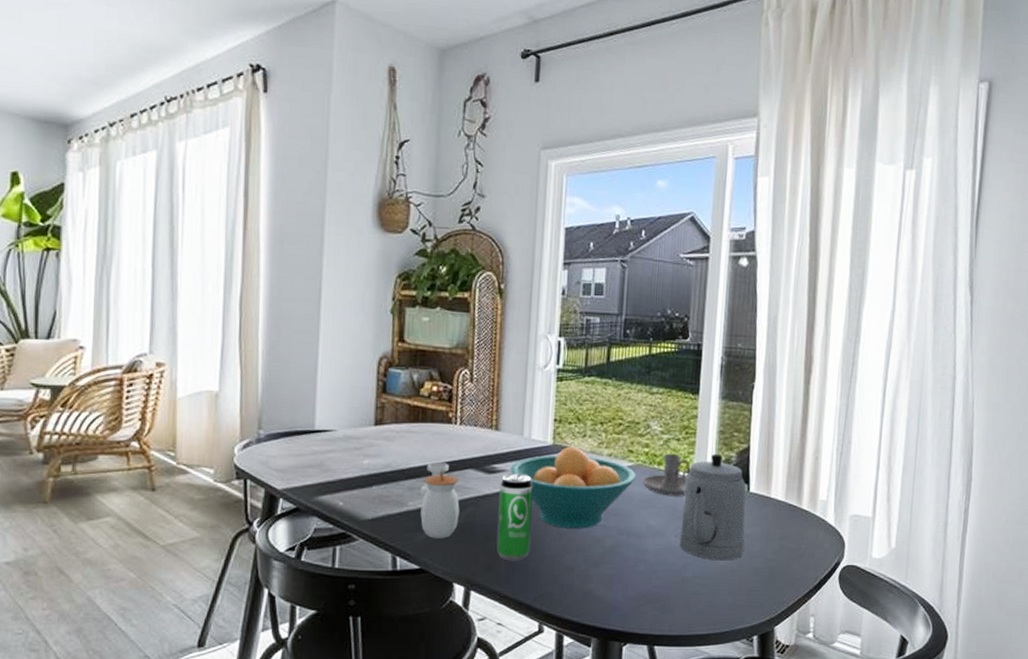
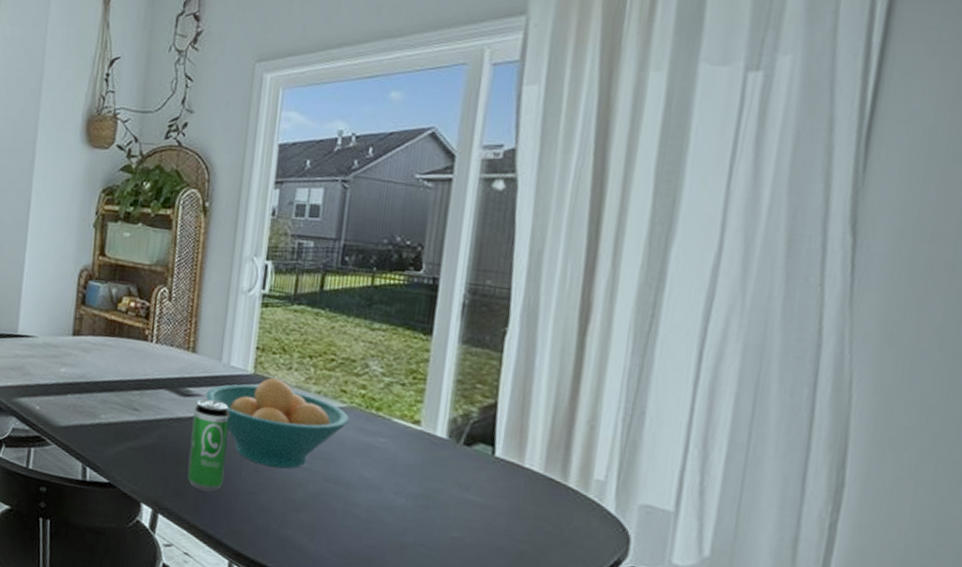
jar: present [420,462,460,539] -> none [112,378,152,457]
candle holder: present [643,453,691,497] -> none [356,398,418,450]
teapot: present [679,454,746,561] -> none [399,405,490,533]

